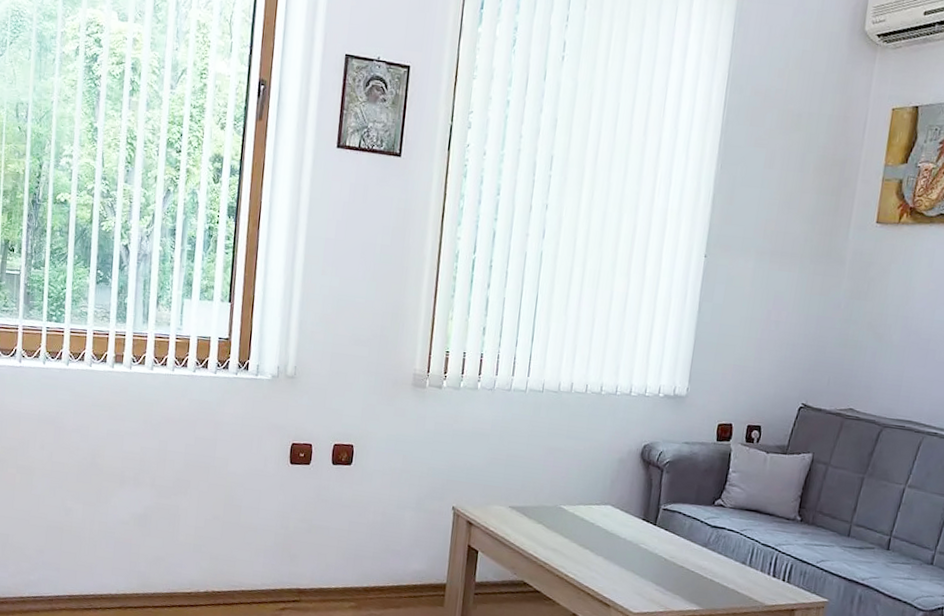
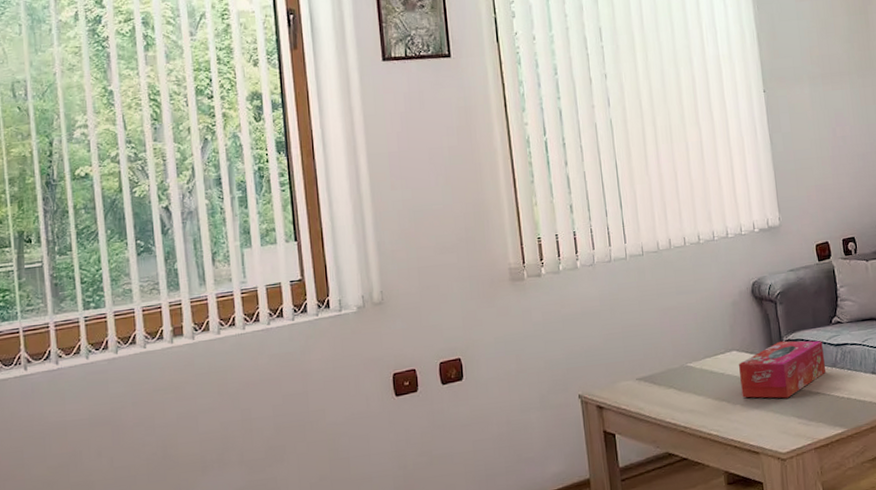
tissue box: none [606,508,700,564] -> present [739,340,826,399]

